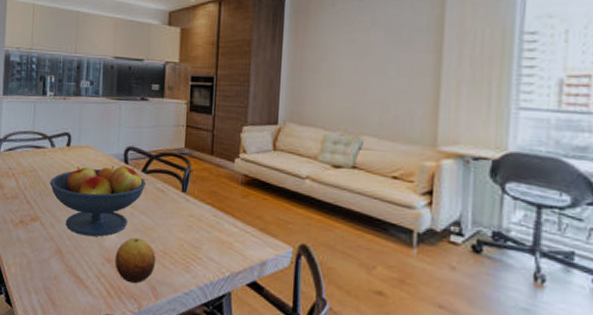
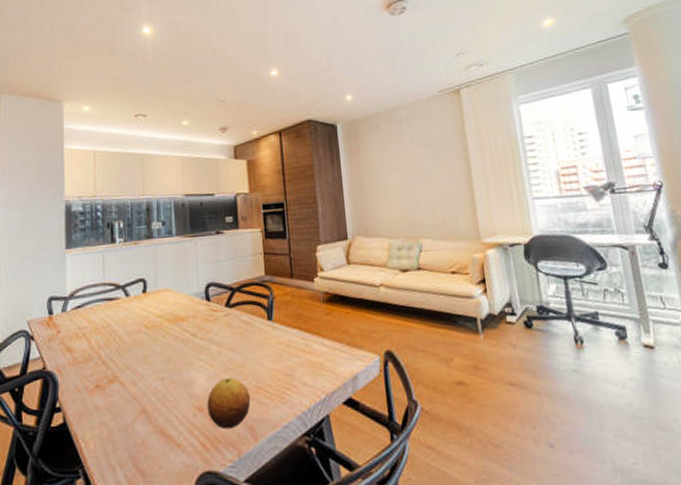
fruit bowl: present [50,165,146,237] -> none [127,303,231,388]

